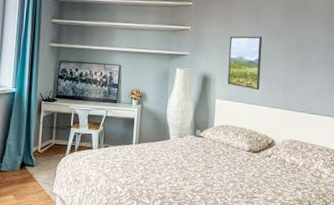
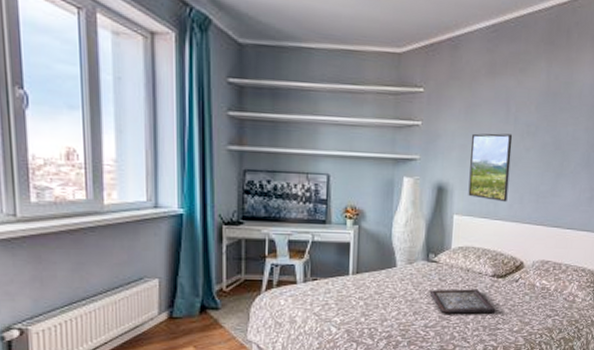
tray: none [196,160,252,183] -> present [429,289,496,314]

